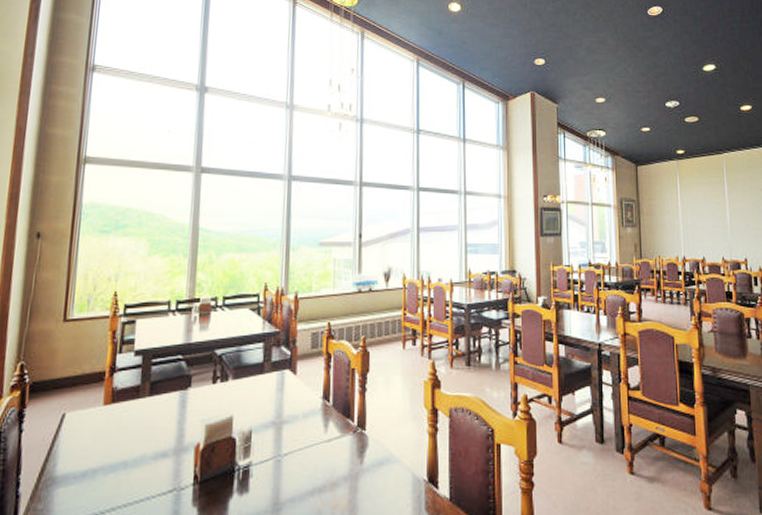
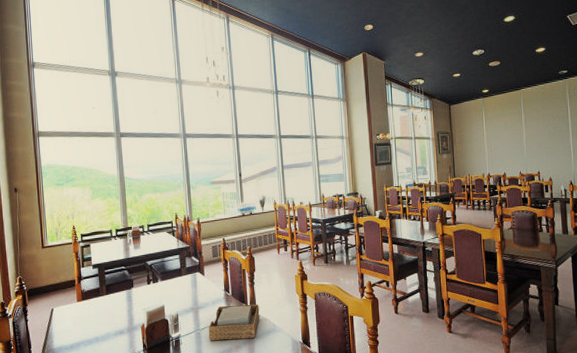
napkin holder: none [292,420,370,474] -> present [208,304,260,341]

